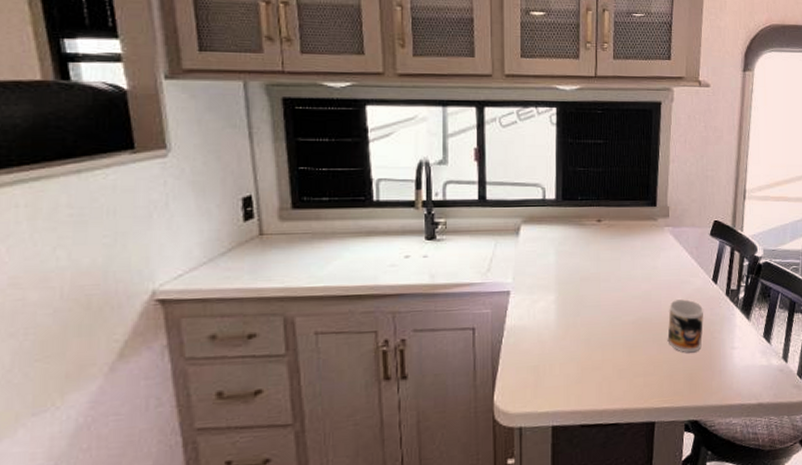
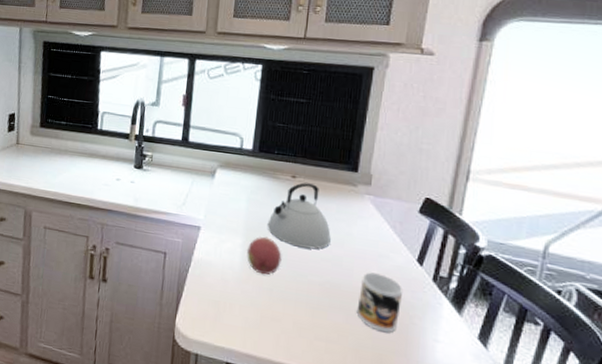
fruit: none [561,287,596,327] -> present [247,236,282,275]
kettle: none [578,225,639,291] -> present [267,182,331,250]

